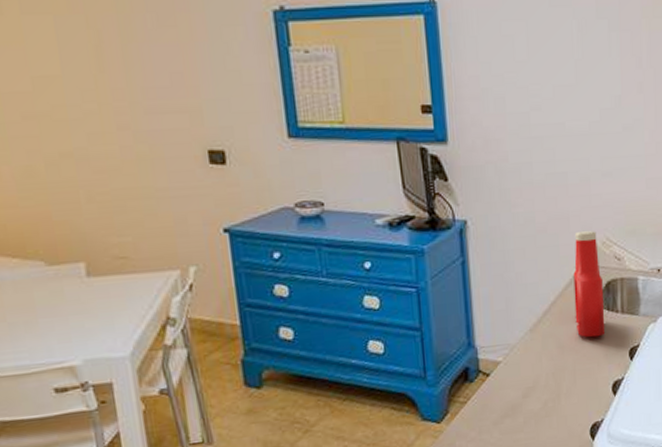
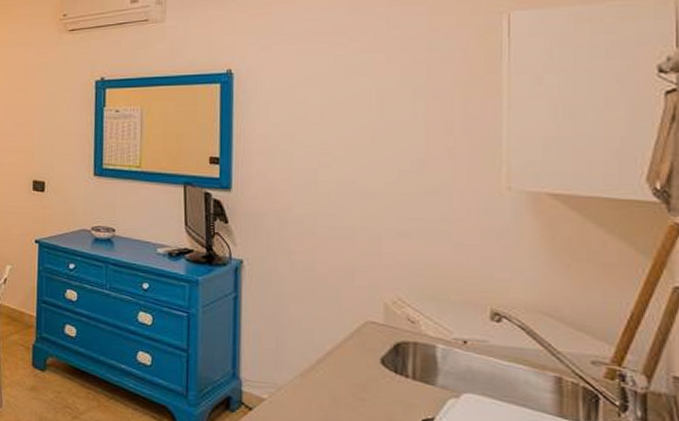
ketchup bottle: present [573,231,606,338] -> none [354,287,391,399]

